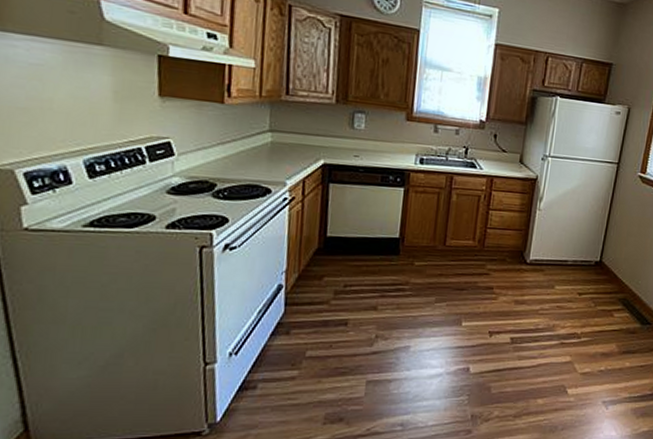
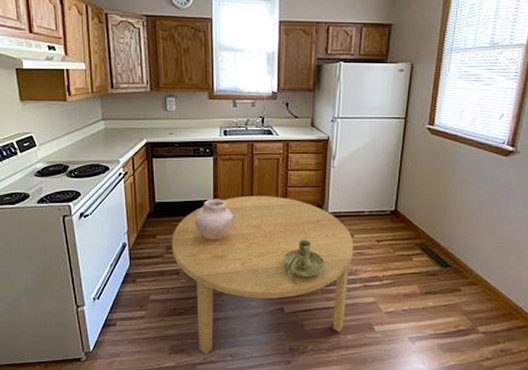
dining table: none [341,235,554,424] -> present [172,195,354,354]
vase: none [373,236,422,286] -> present [194,199,234,240]
candle holder: none [474,288,521,333] -> present [283,239,325,277]

